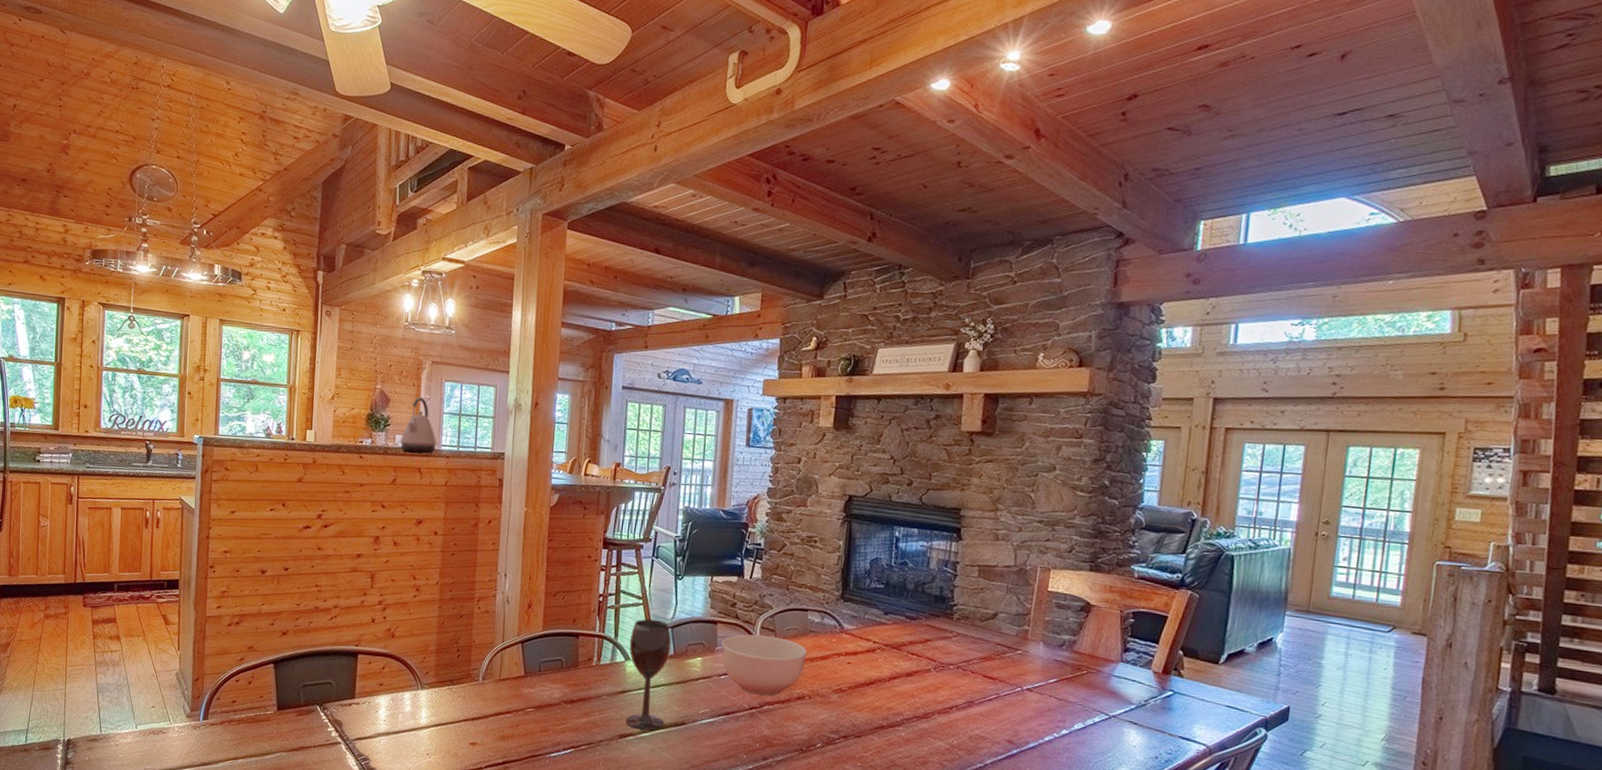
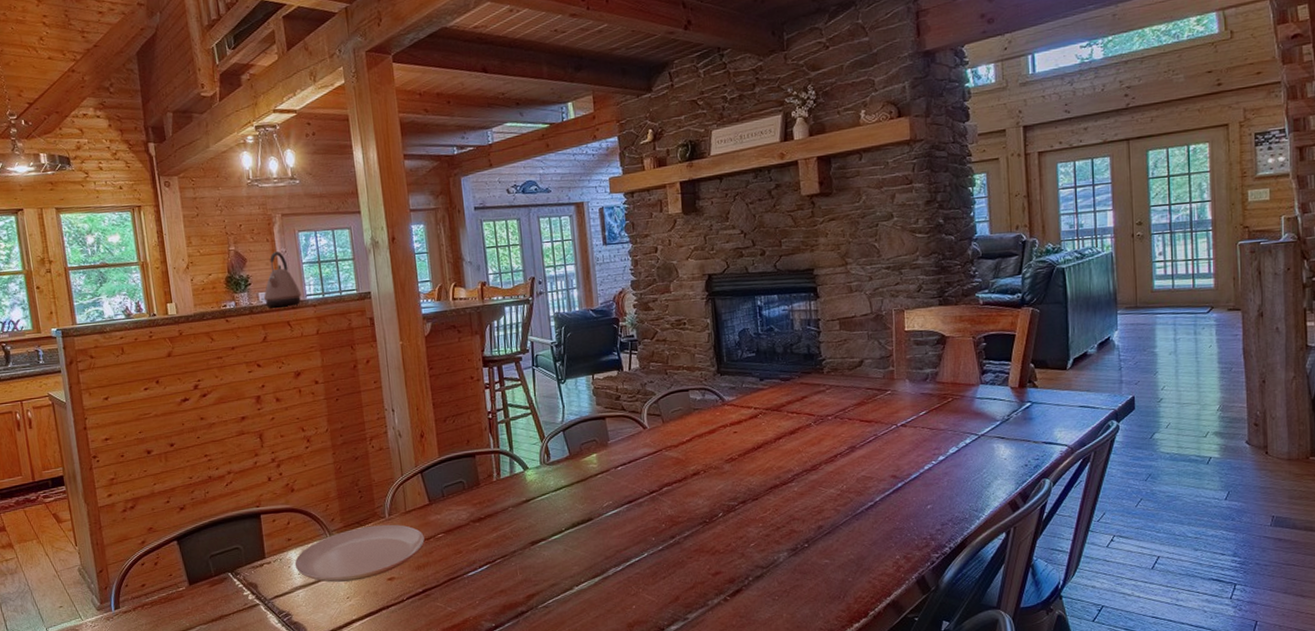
plate: none [382,686,514,739] -> present [294,524,425,582]
wine glass: present [625,619,672,731] -> none [524,426,572,533]
bowl: present [721,634,808,697] -> none [613,420,695,479]

